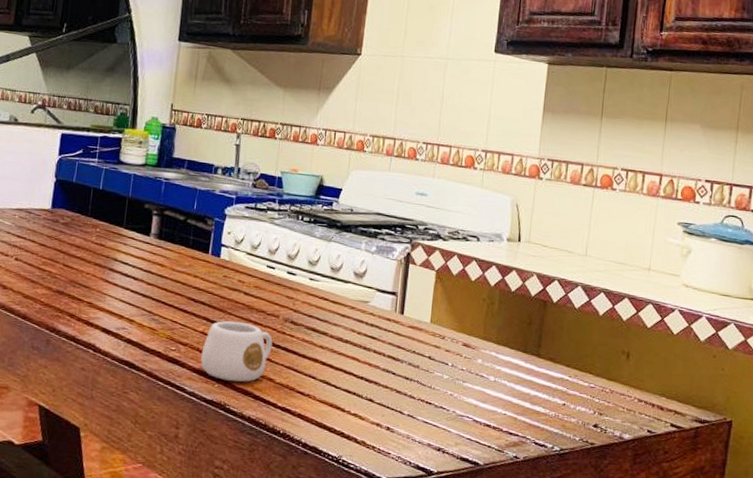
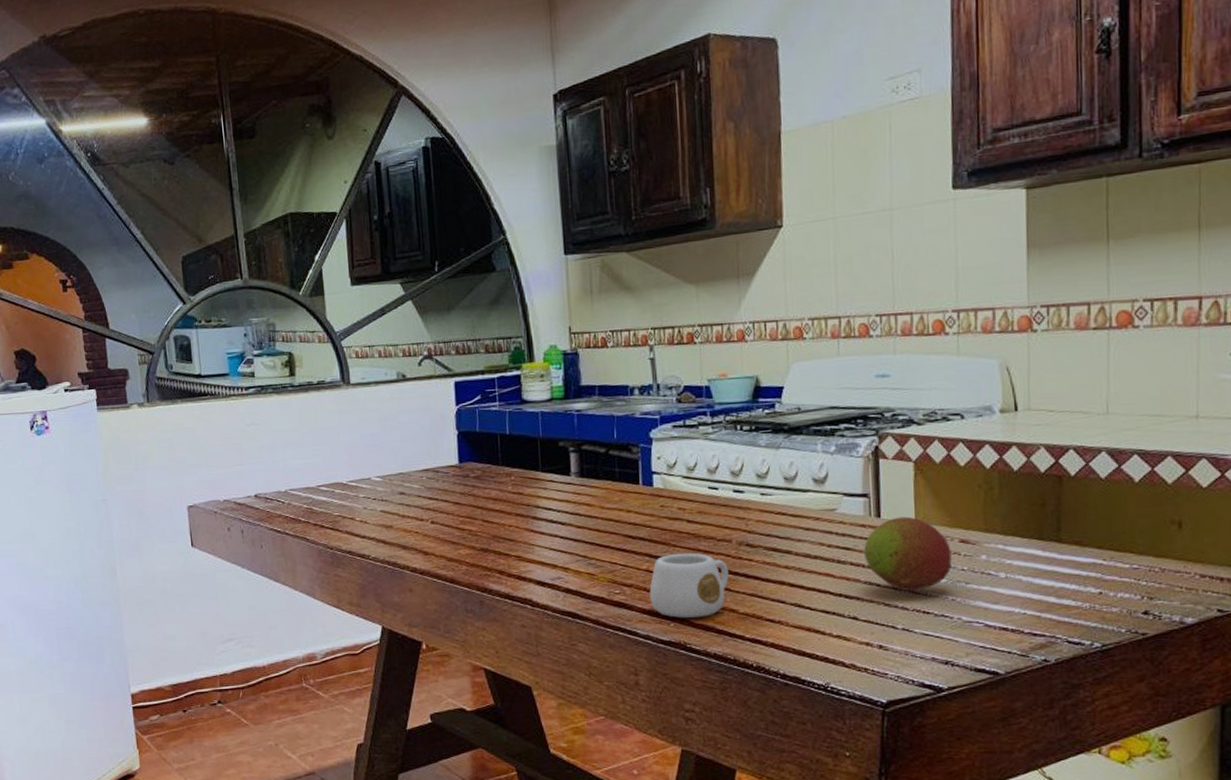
fruit: none [386,316,456,383] -> present [864,516,952,591]

